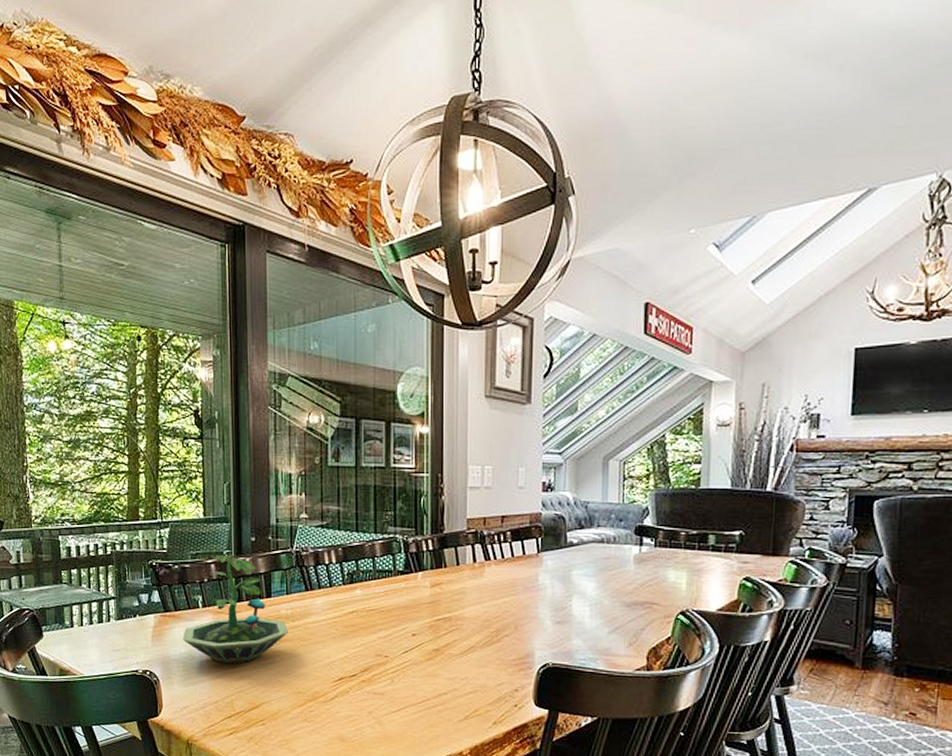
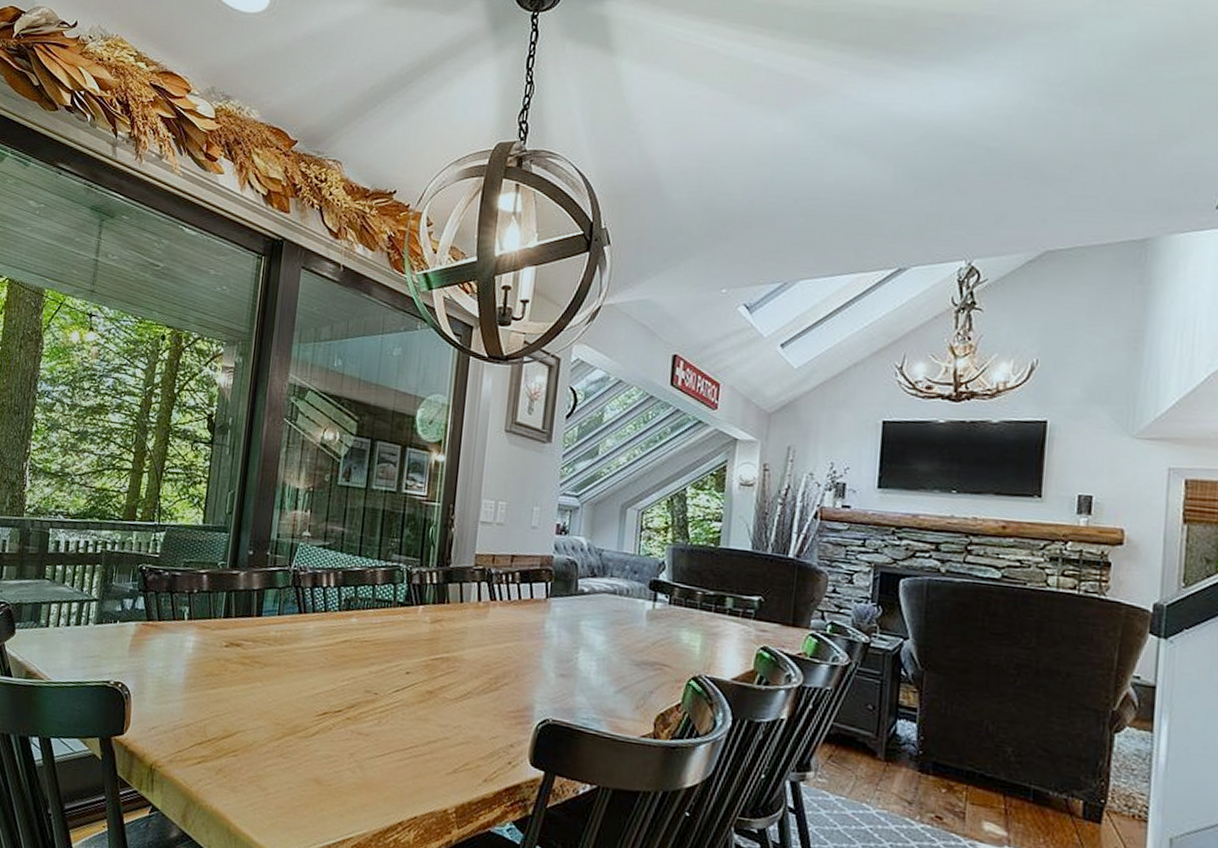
terrarium: present [183,554,288,664] -> none [162,566,275,685]

